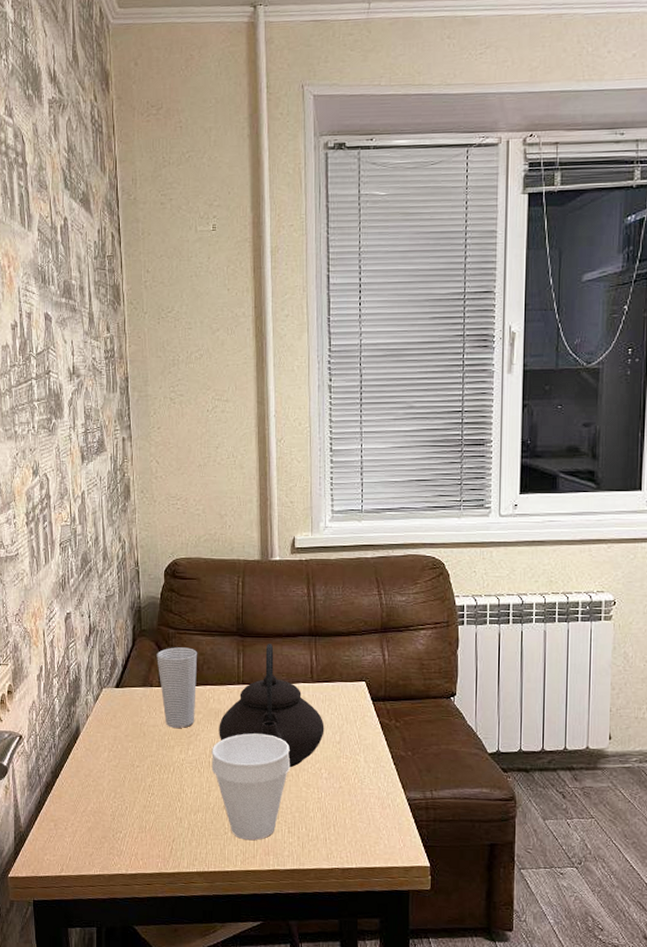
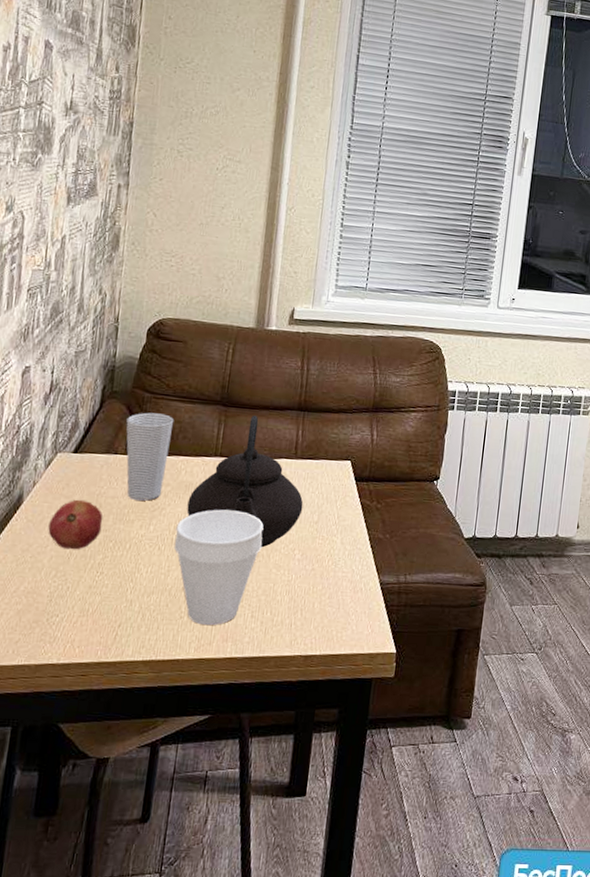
fruit: none [104,729,148,774] -> present [48,499,103,550]

